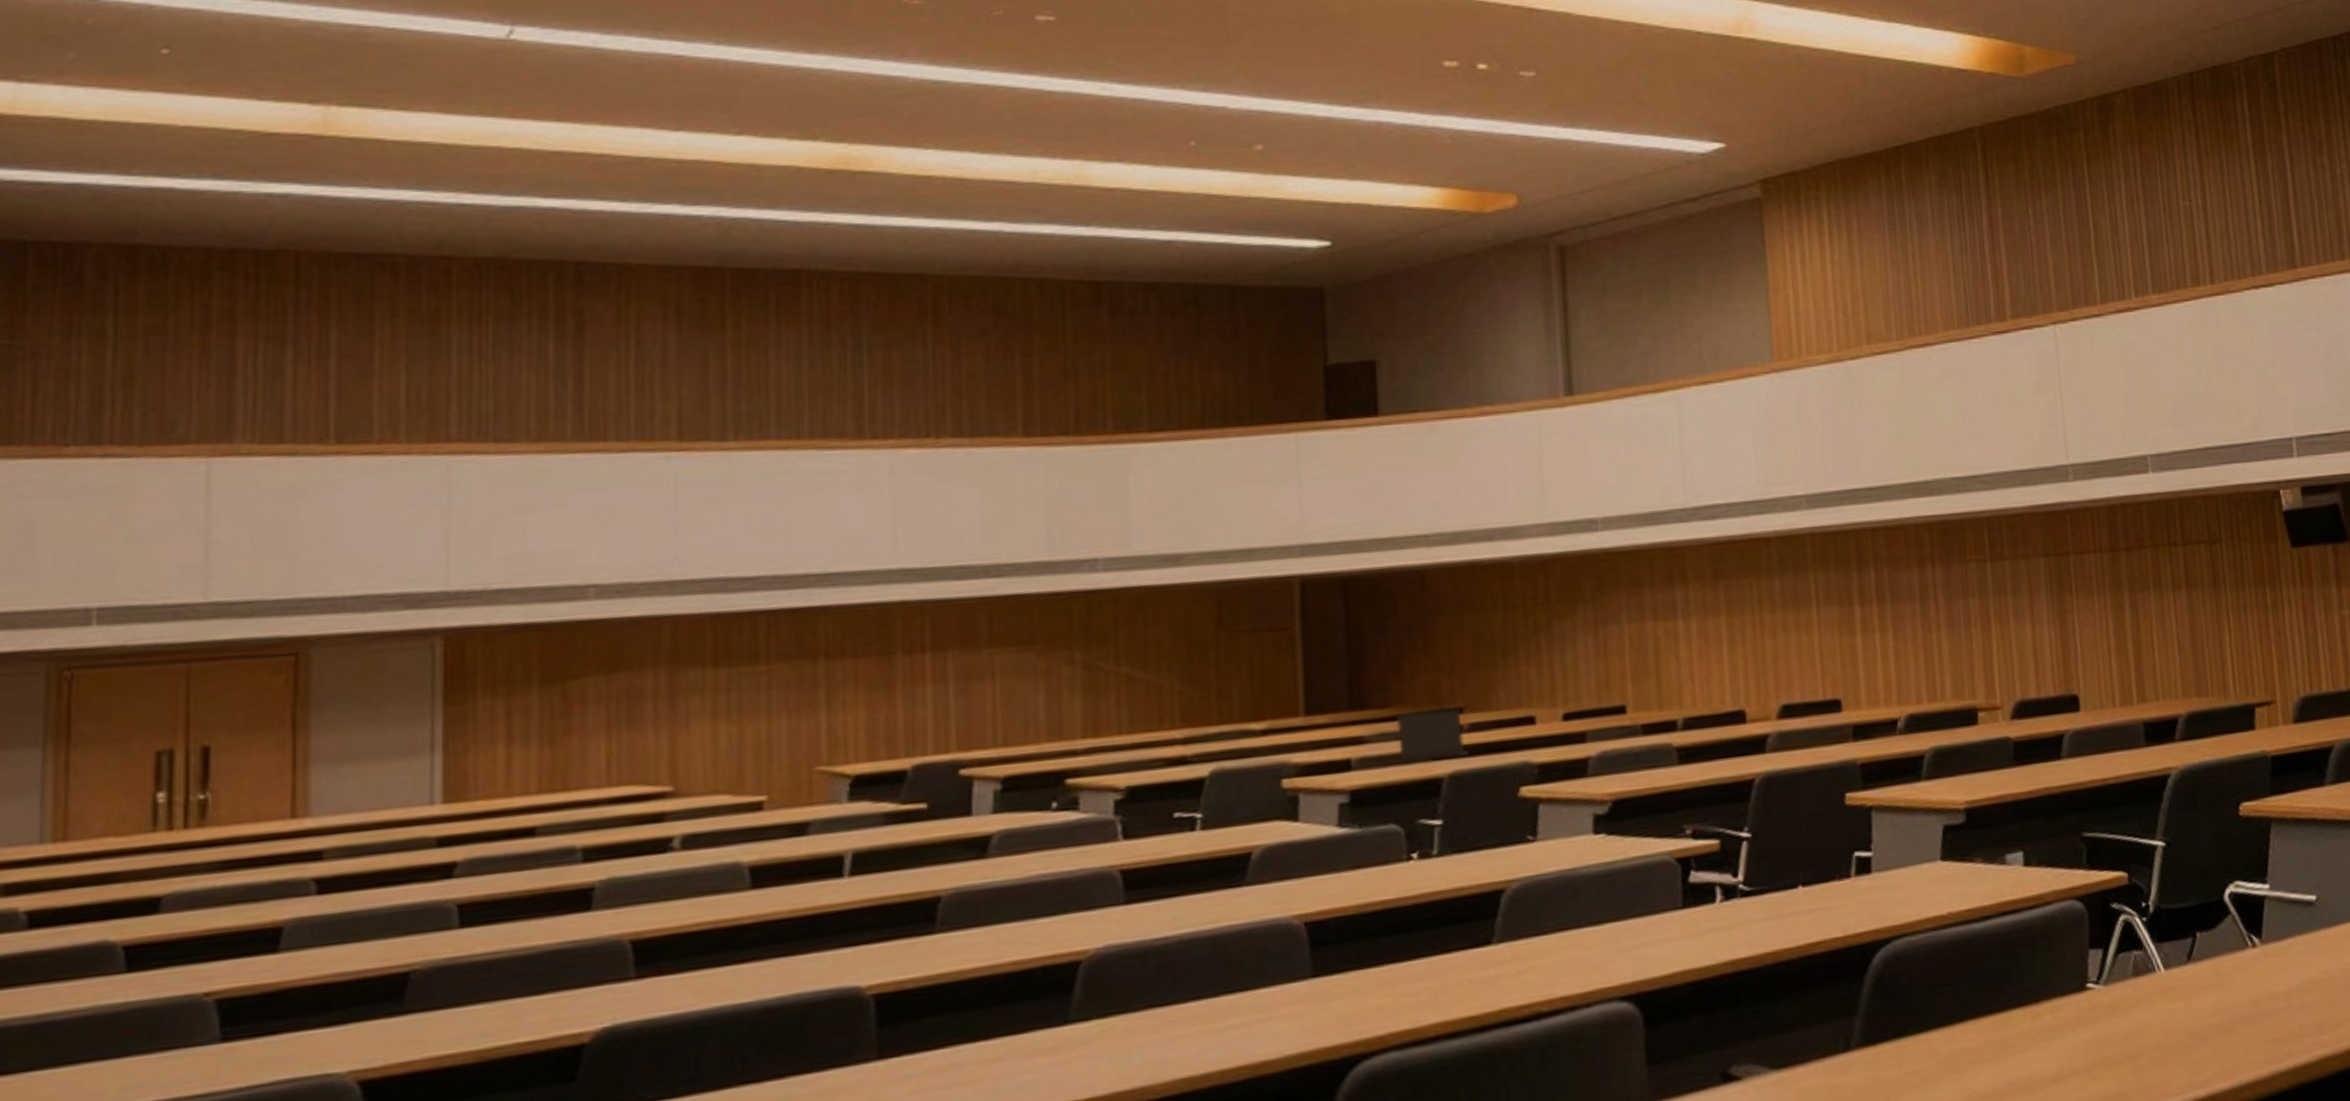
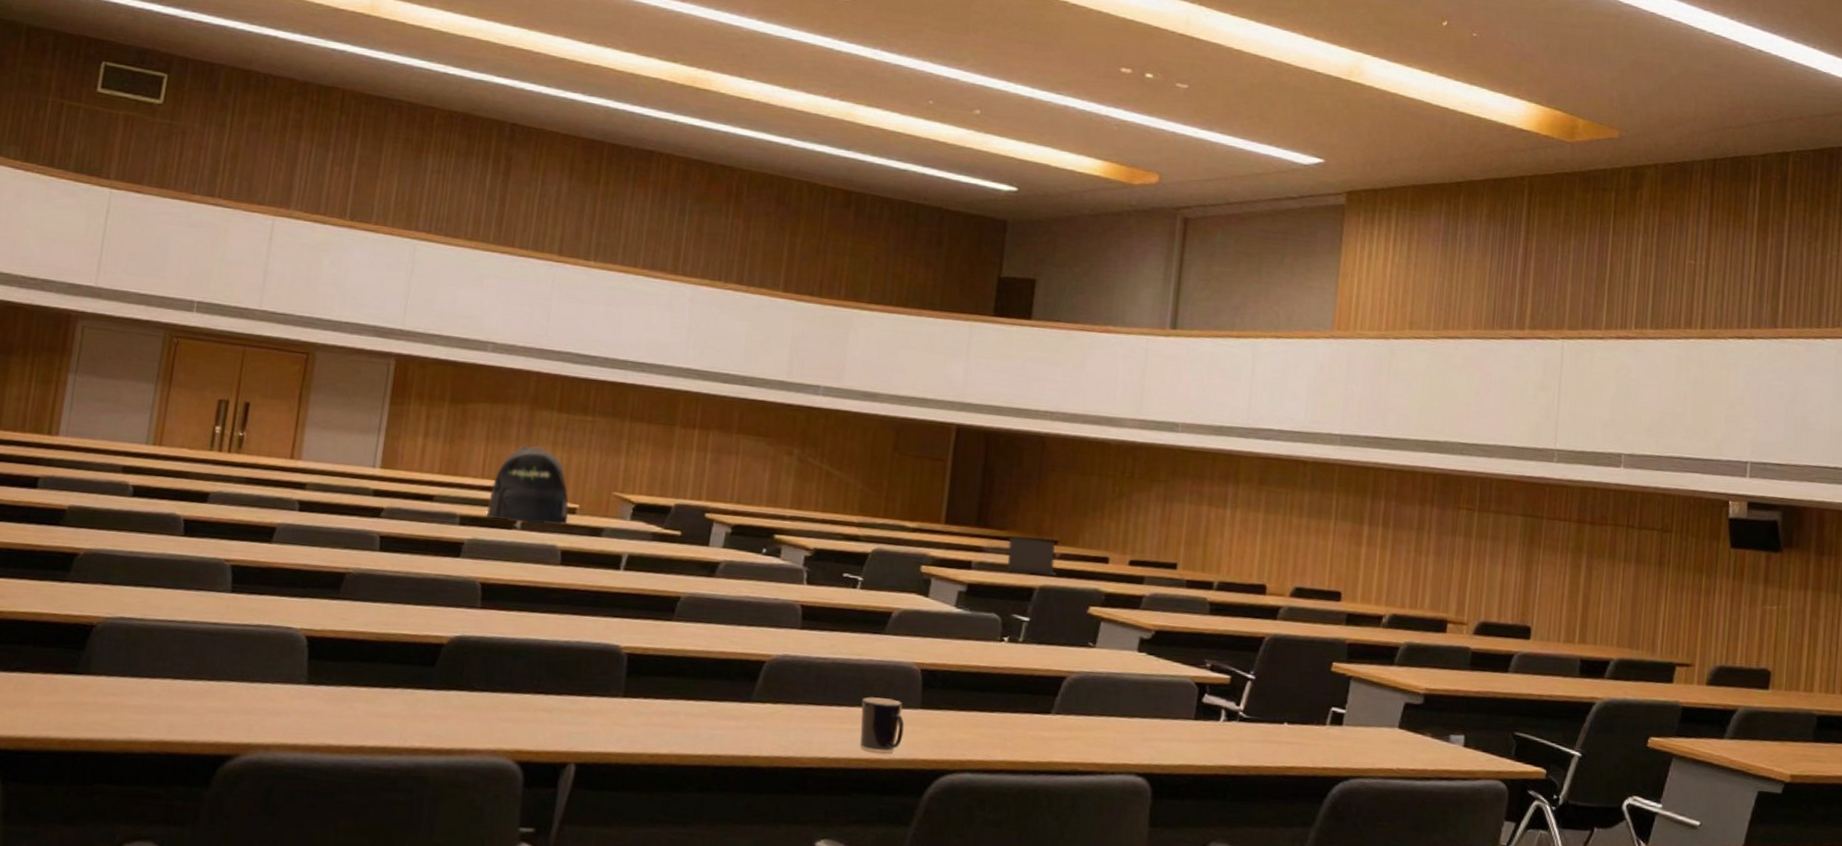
backpack: none [623,722,753,844] -> present [486,444,569,525]
mug: none [1228,973,1295,1056] -> present [860,697,904,755]

